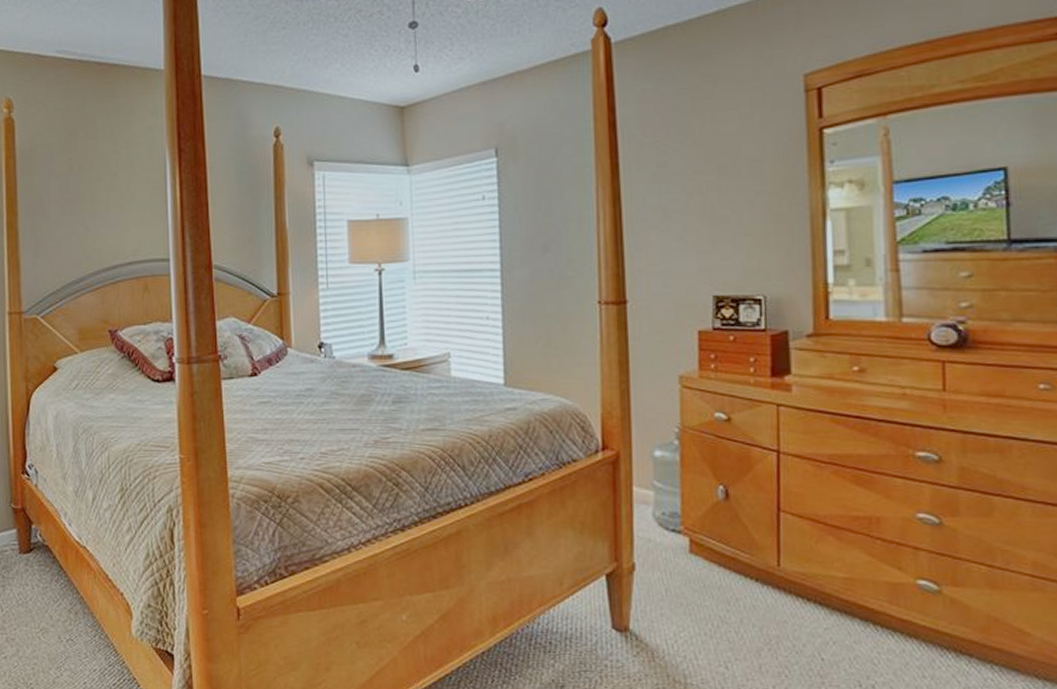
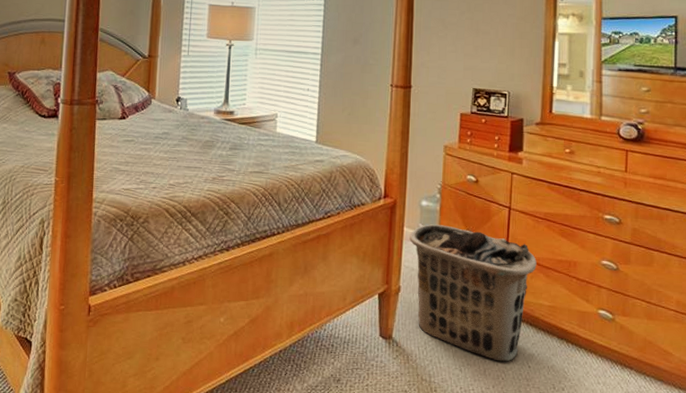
clothes hamper: none [641,480,823,654] -> present [409,224,537,362]

